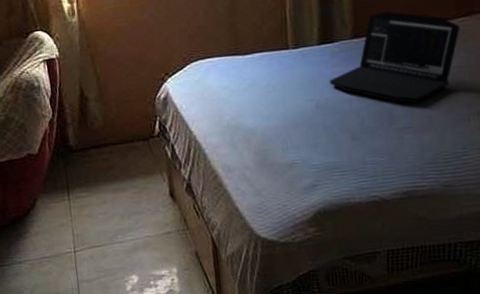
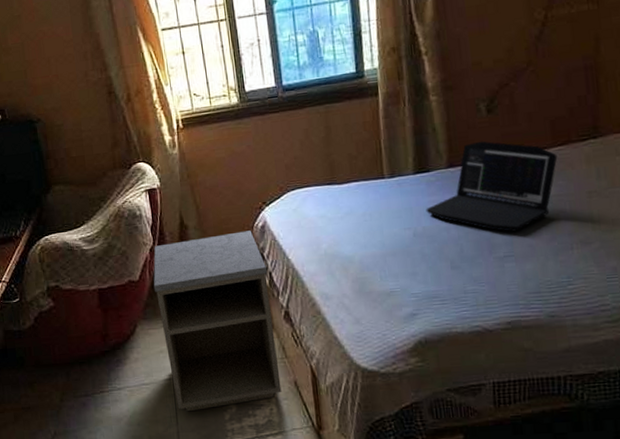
nightstand: none [53,102,183,284] -> present [153,230,282,412]

